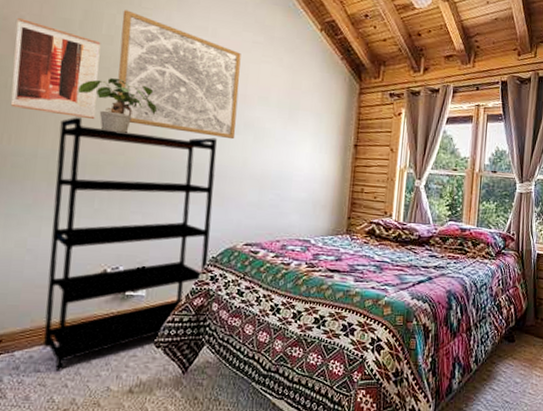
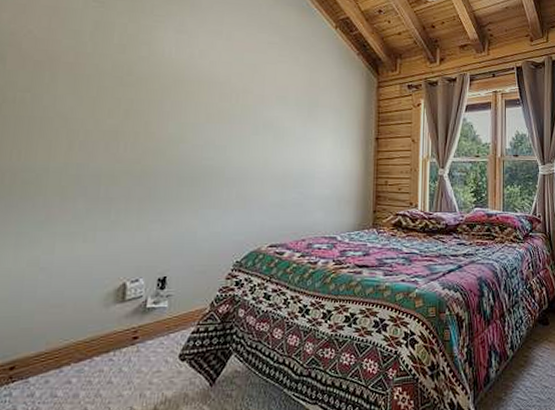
wall art: present [10,18,101,120] -> none [19,33,113,130]
shelving unit: present [43,117,217,372] -> none [60,128,237,395]
potted plant: present [78,78,158,133] -> none [91,87,174,141]
wall art: present [116,10,241,140] -> none [131,18,257,141]

